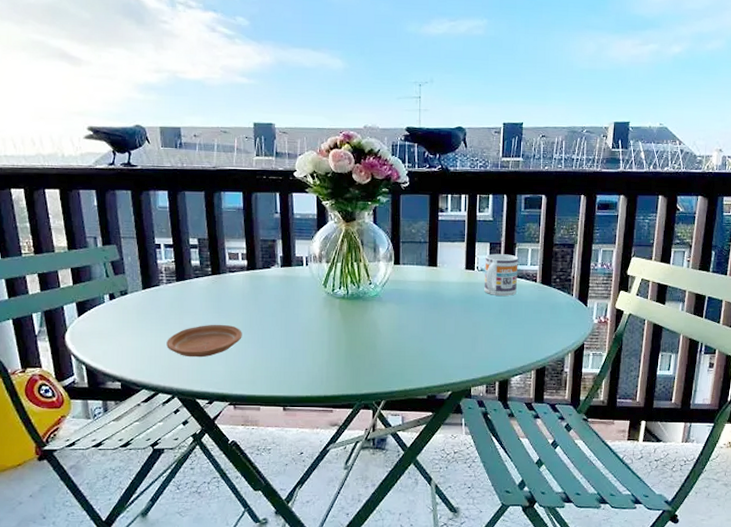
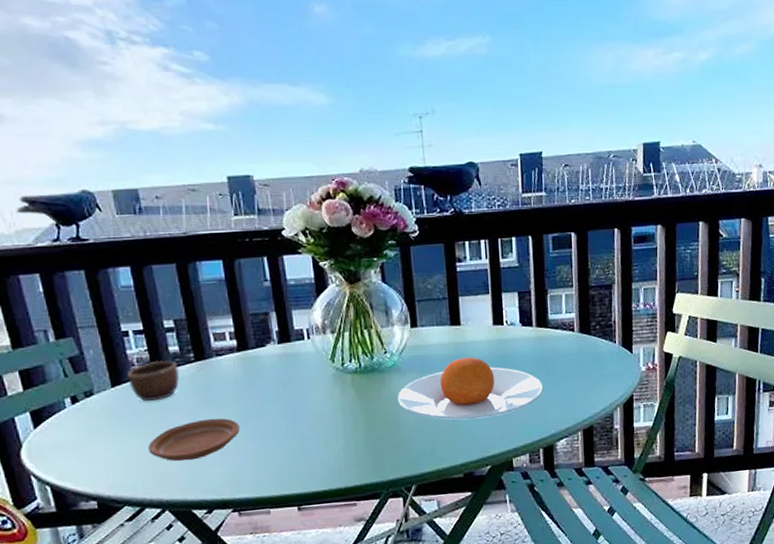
mug: none [156,271,198,304] -> present [127,360,180,401]
plate: none [376,295,505,349] -> present [397,357,544,420]
mug: present [484,254,519,296] -> none [514,303,553,352]

